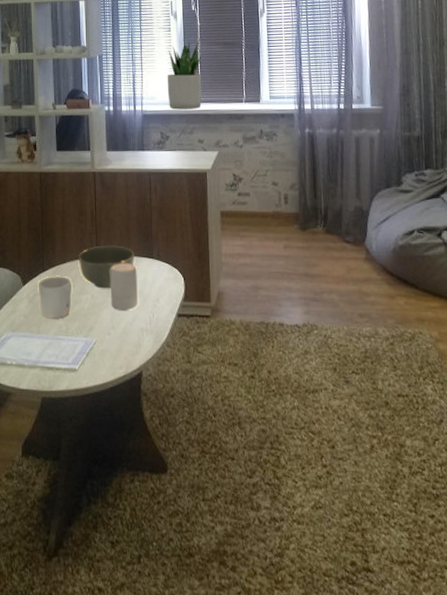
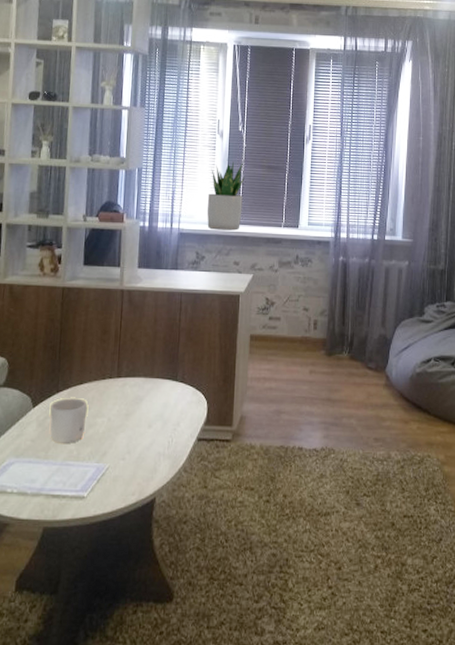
bowl: present [78,245,135,289] -> none [97,366,159,412]
candle: present [110,263,138,310] -> none [128,385,159,434]

